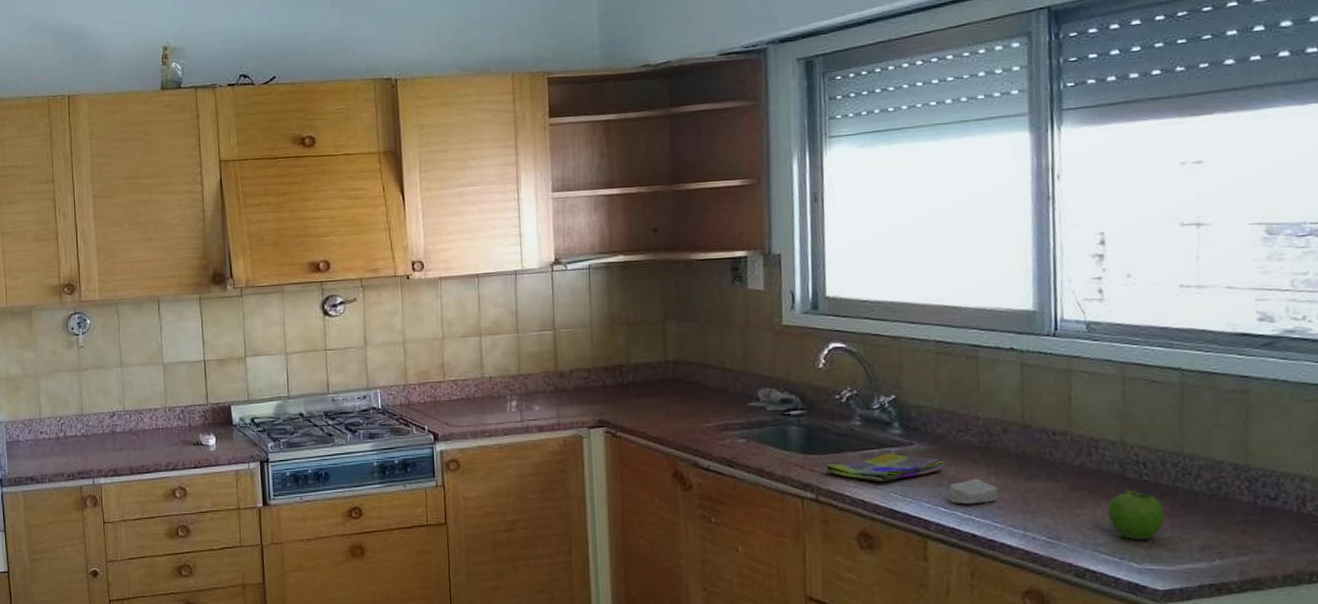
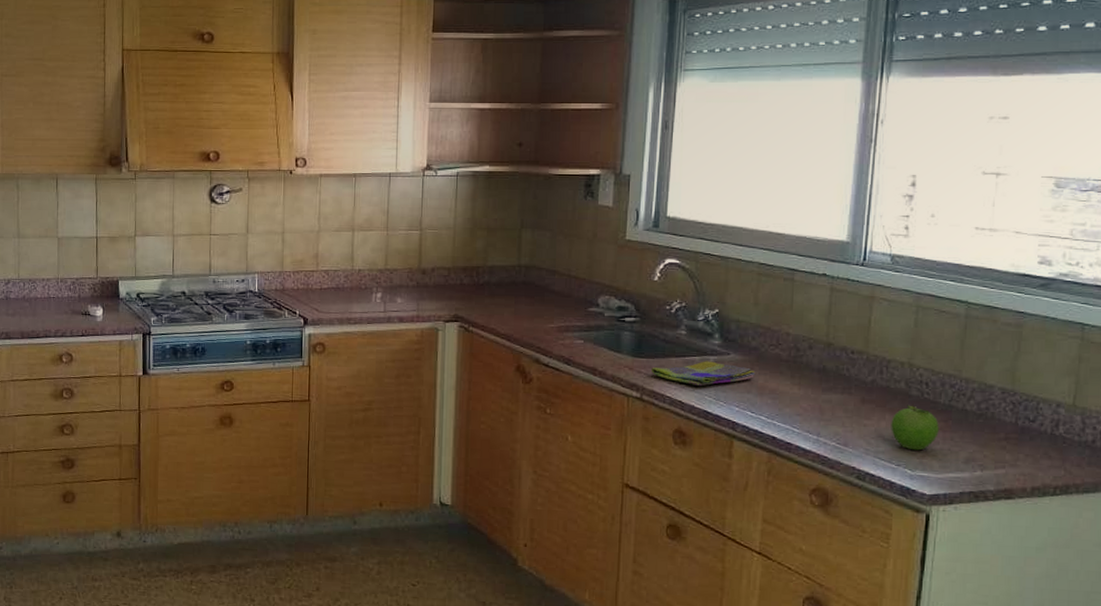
soap bar: present [948,479,998,505] -> none [756,388,799,411]

